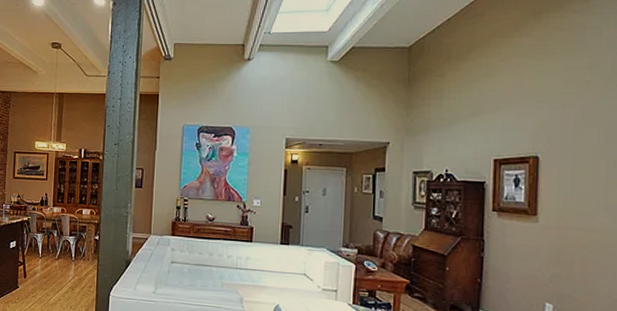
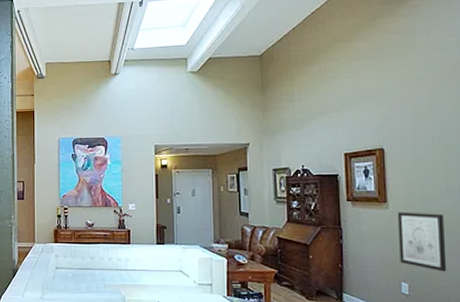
wall art: none [546,226,599,295] -> present [398,212,447,272]

